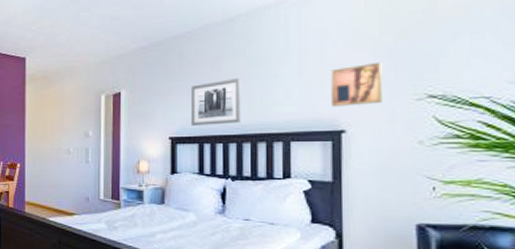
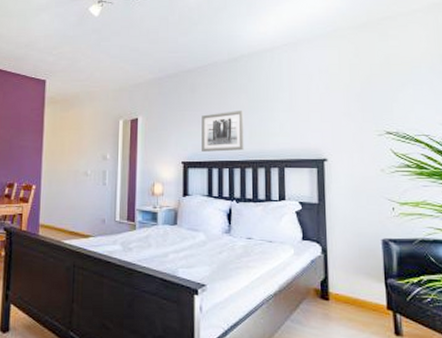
wall art: present [331,61,382,107] -> none [315,103,354,139]

